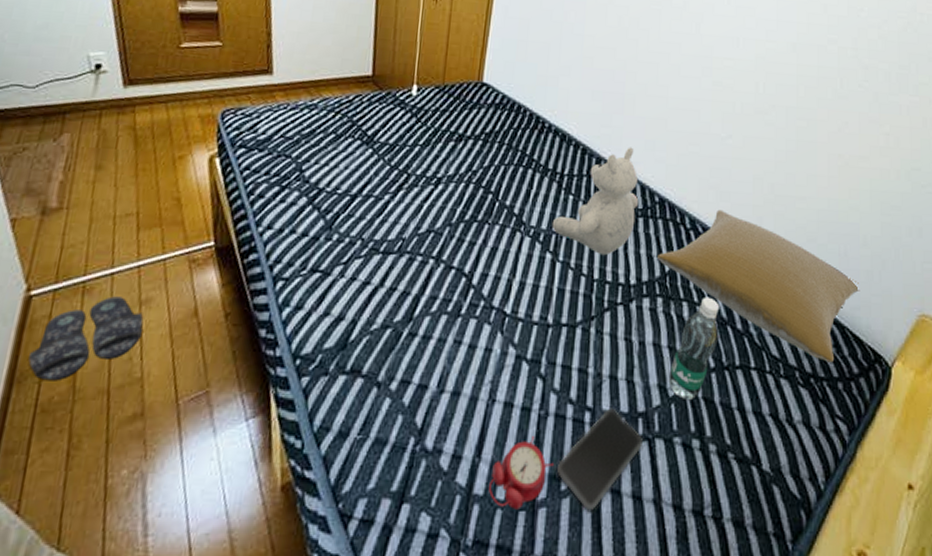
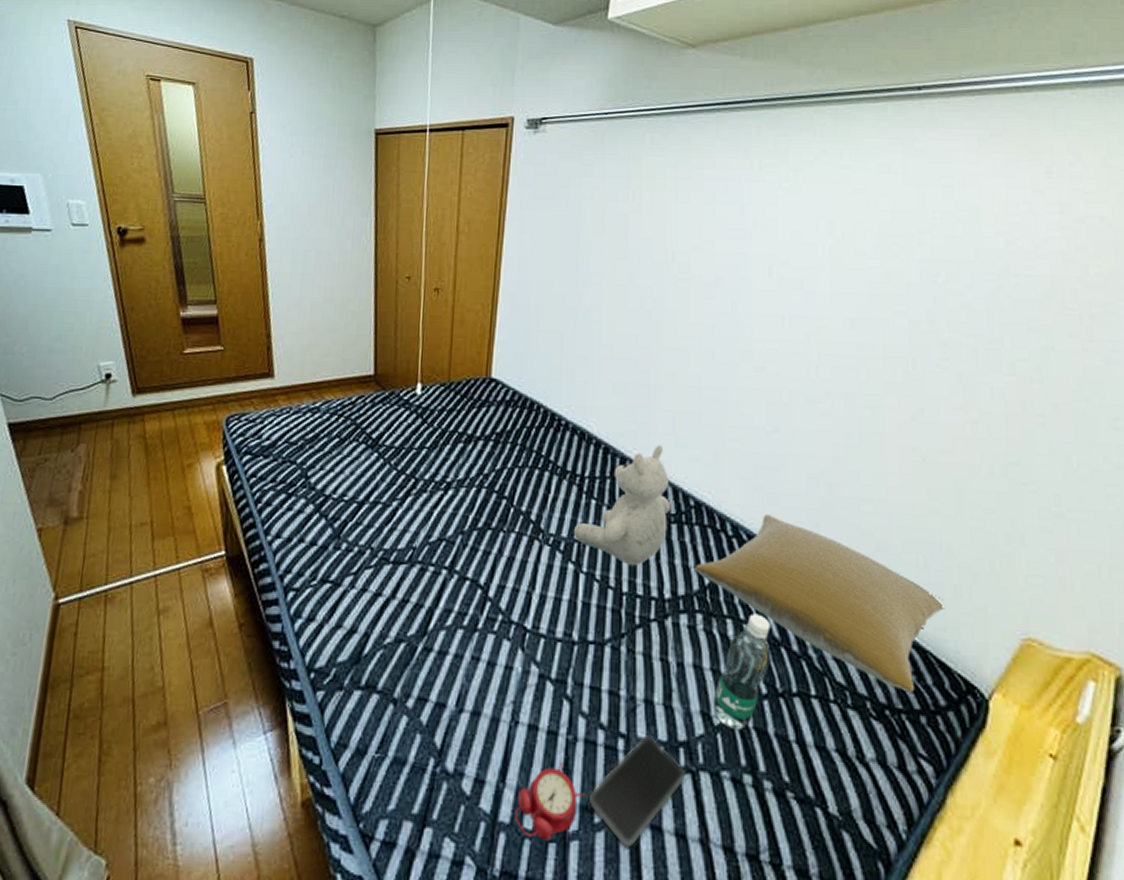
slippers: present [28,296,143,381] -> none [60,605,162,688]

